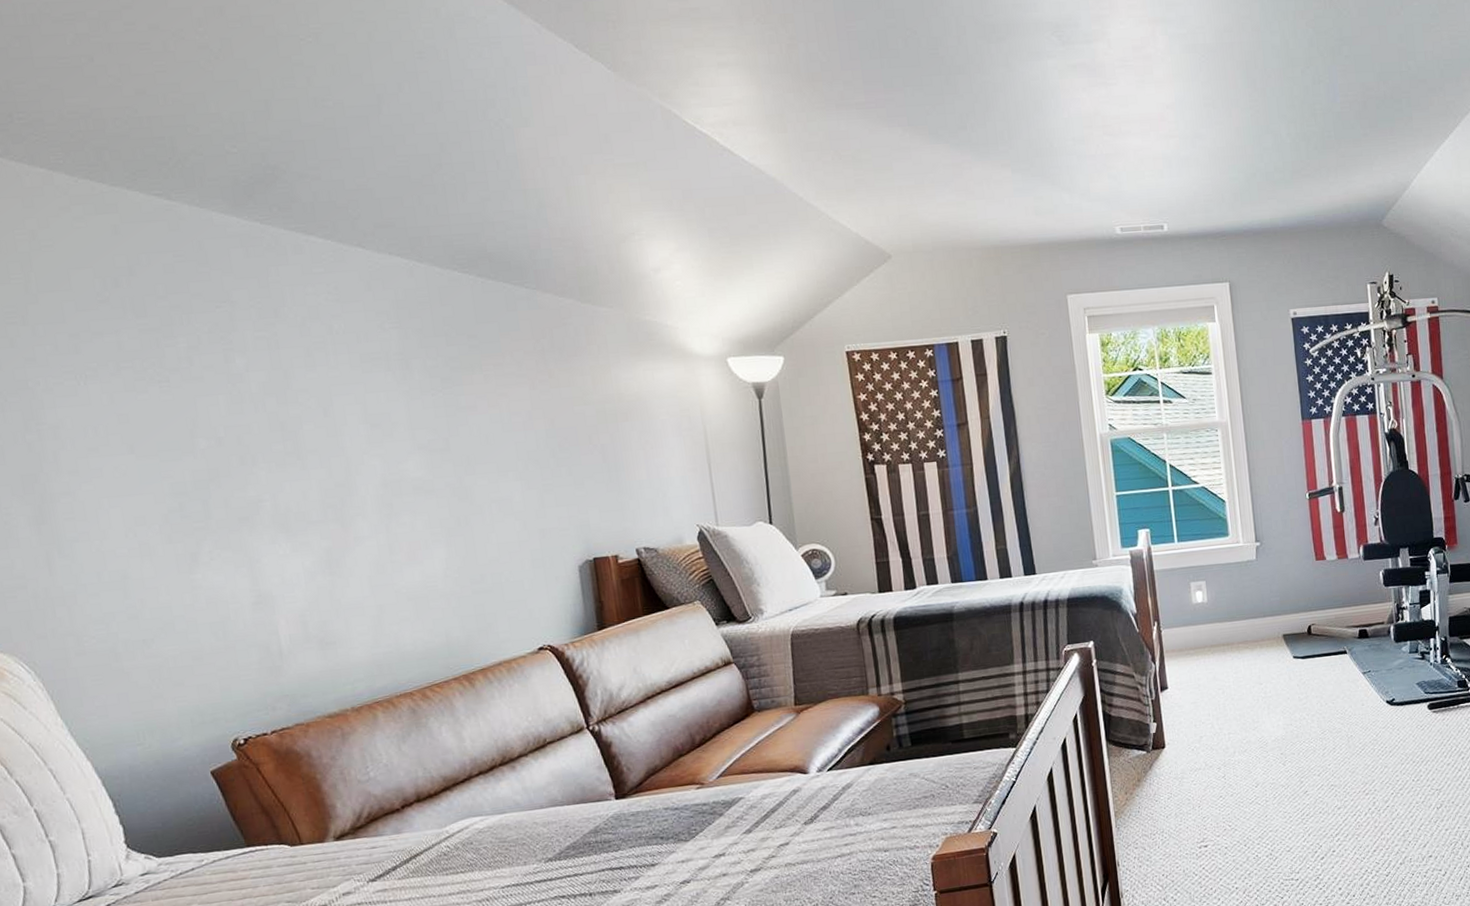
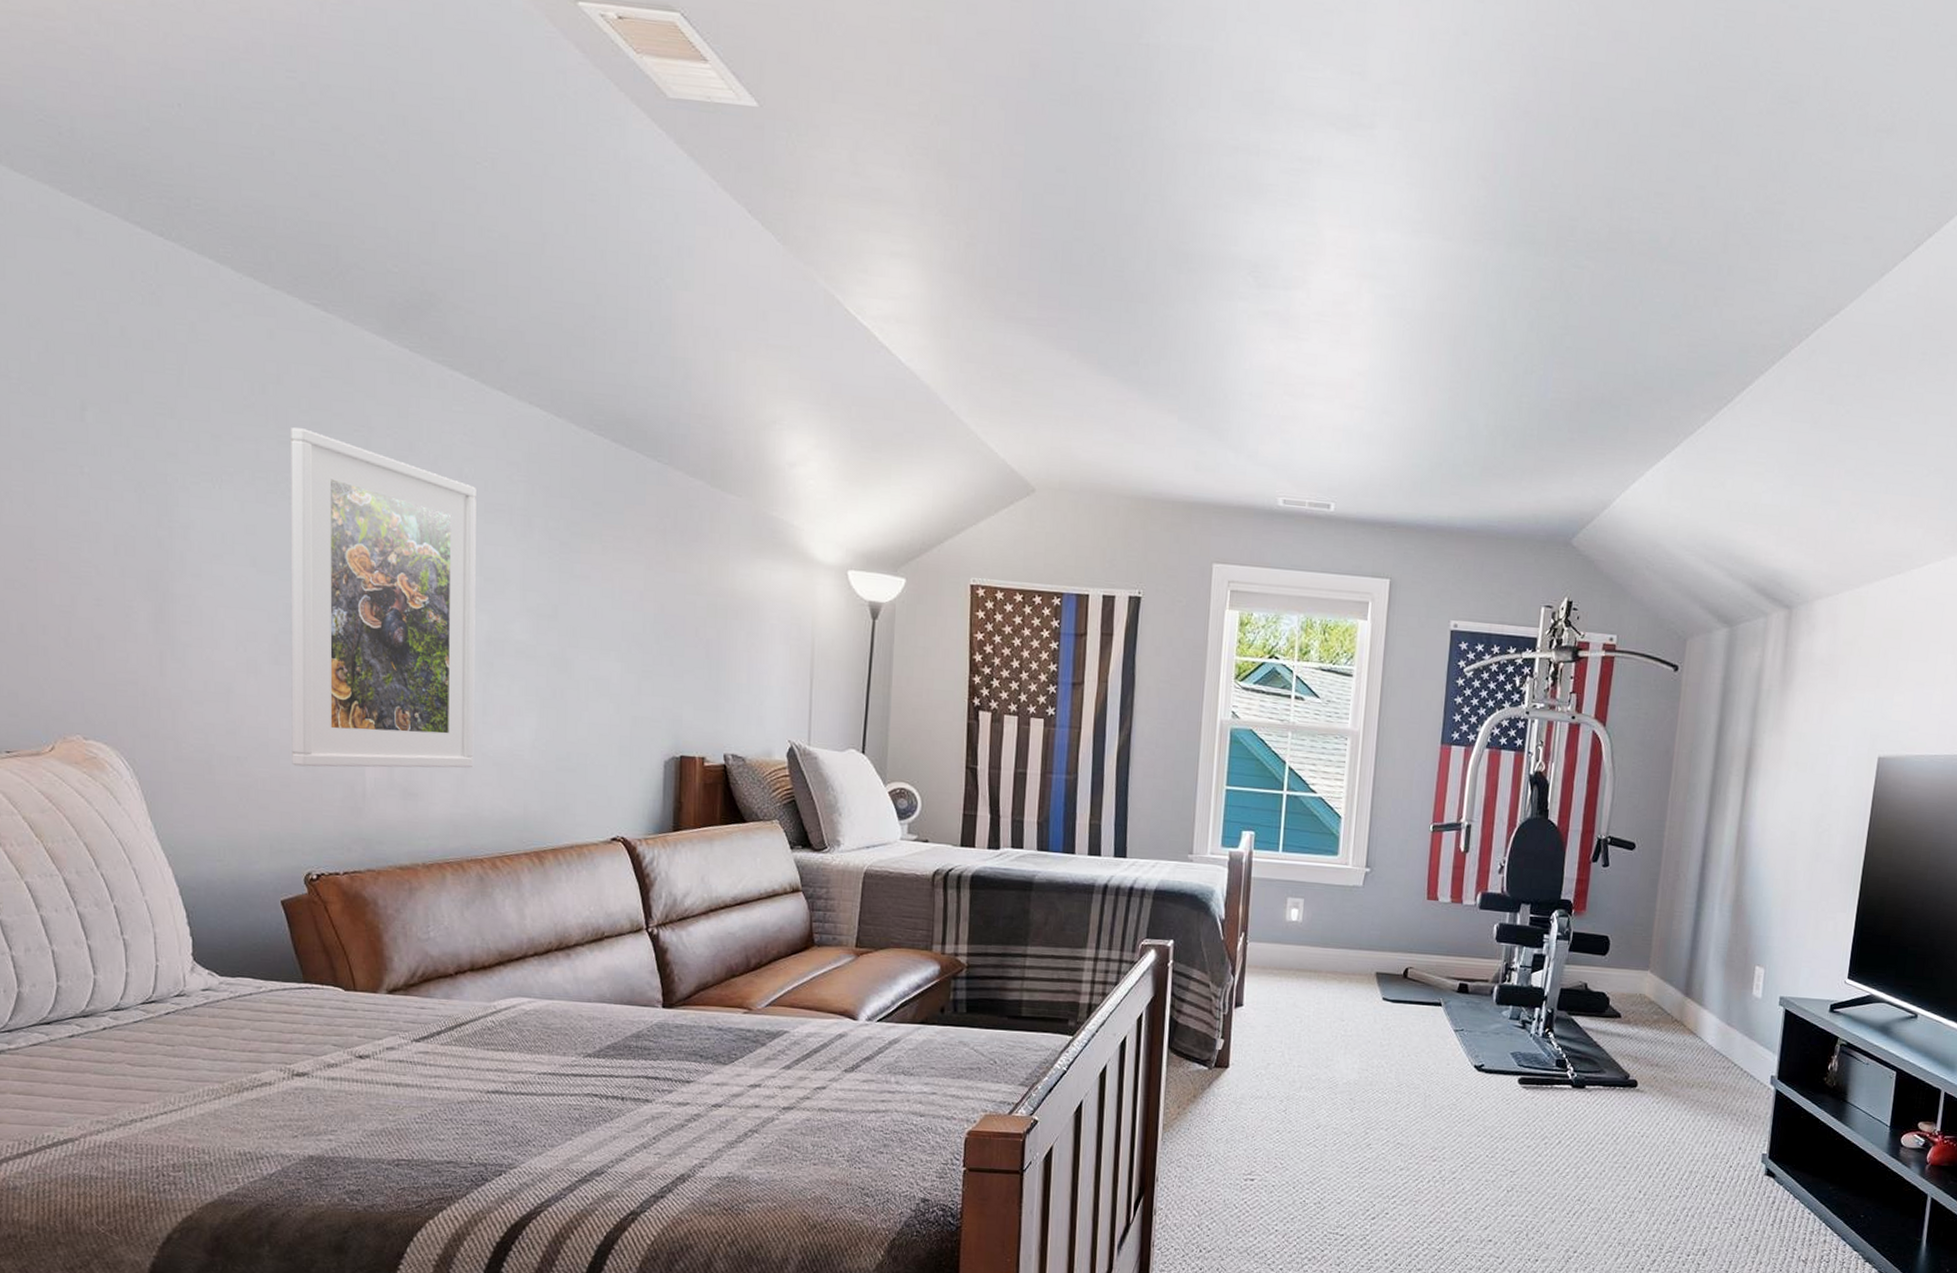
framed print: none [150,313,389,638] -> present [290,427,476,768]

